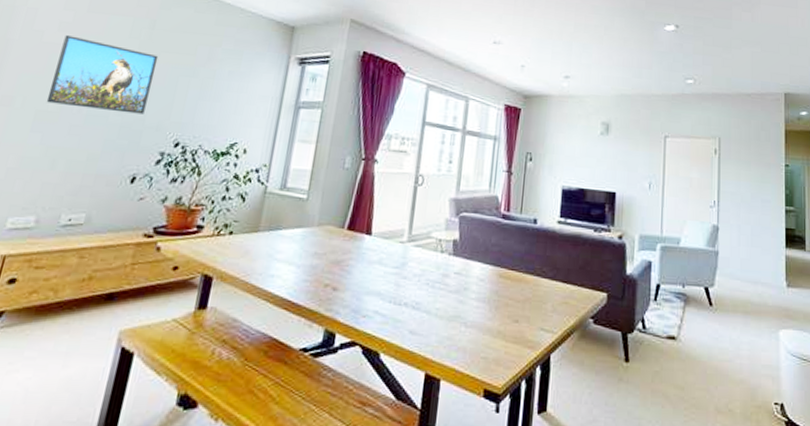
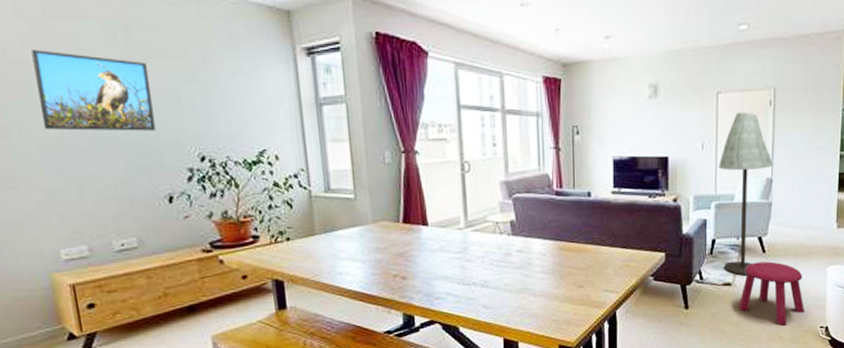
floor lamp: none [664,156,720,330] -> present [718,112,774,276]
stool: none [684,315,756,396] -> present [739,261,804,326]

